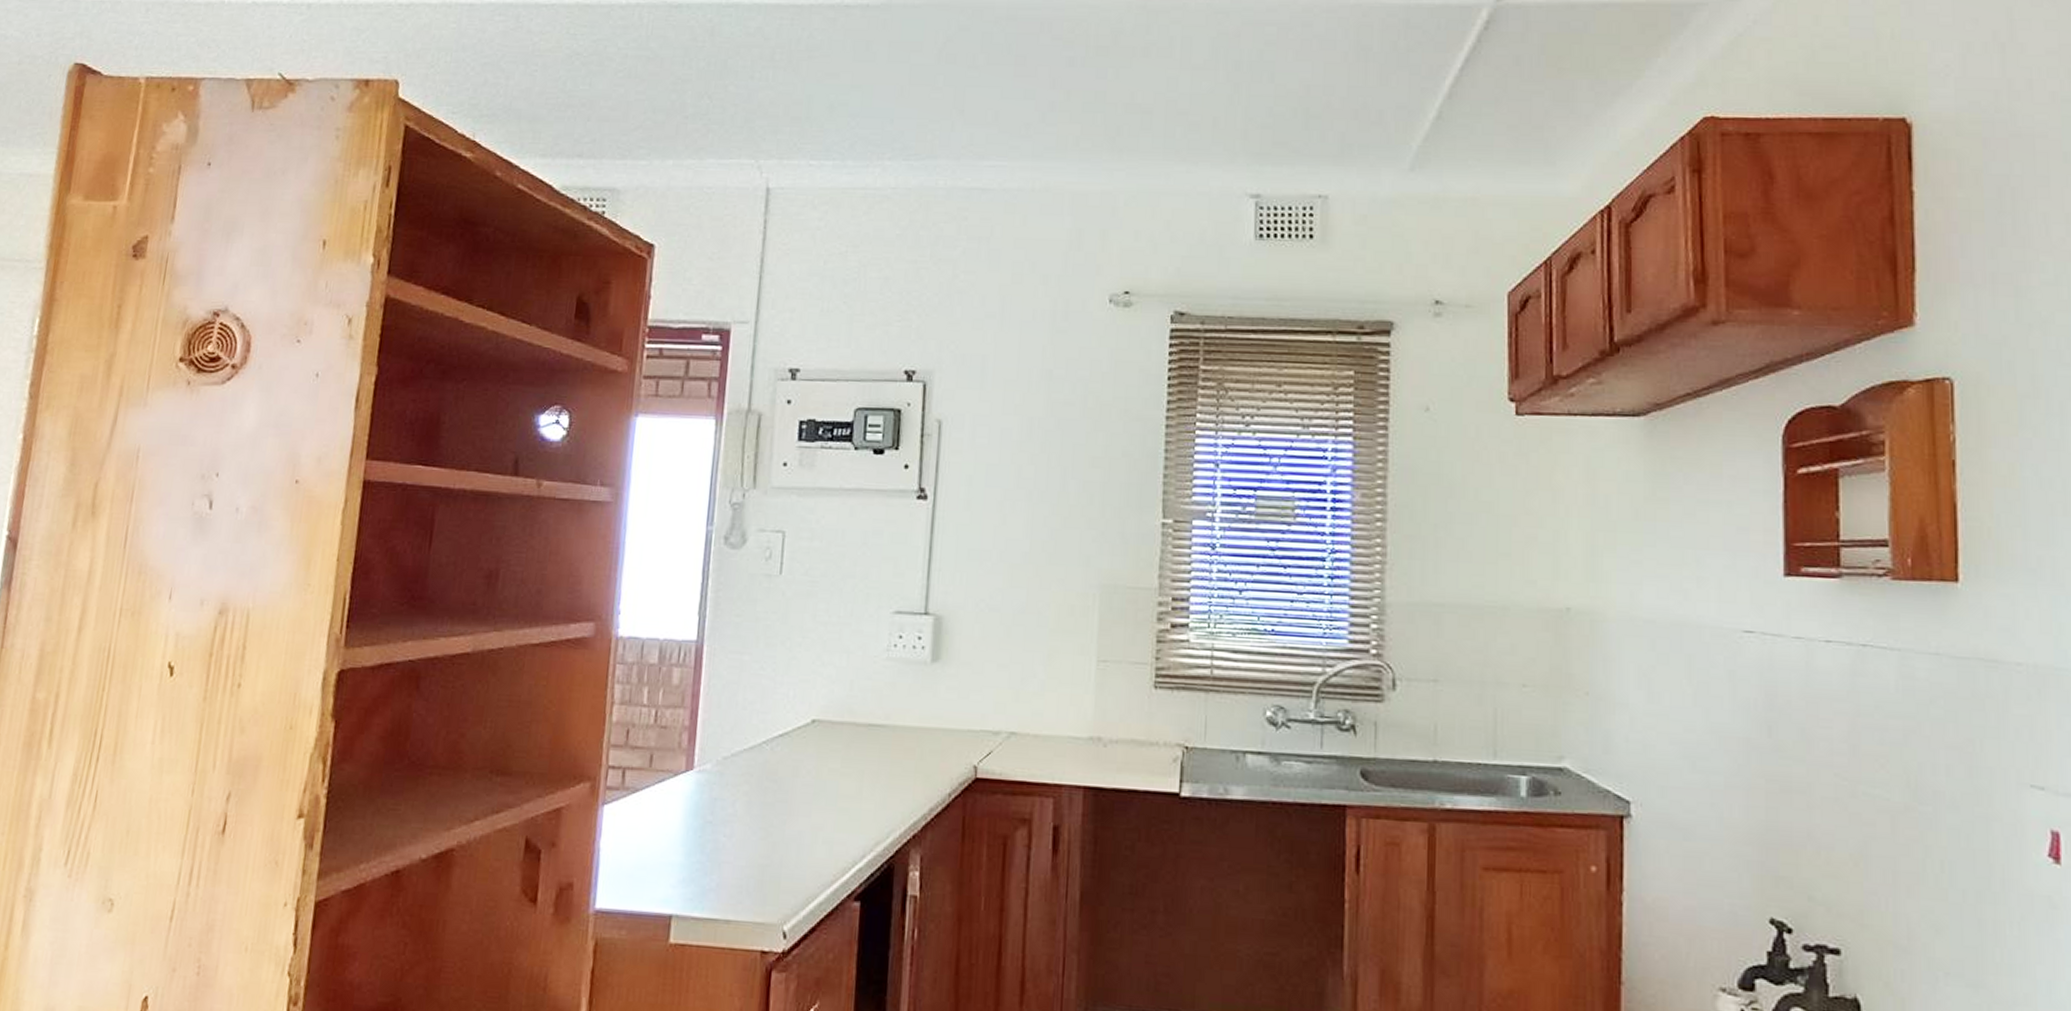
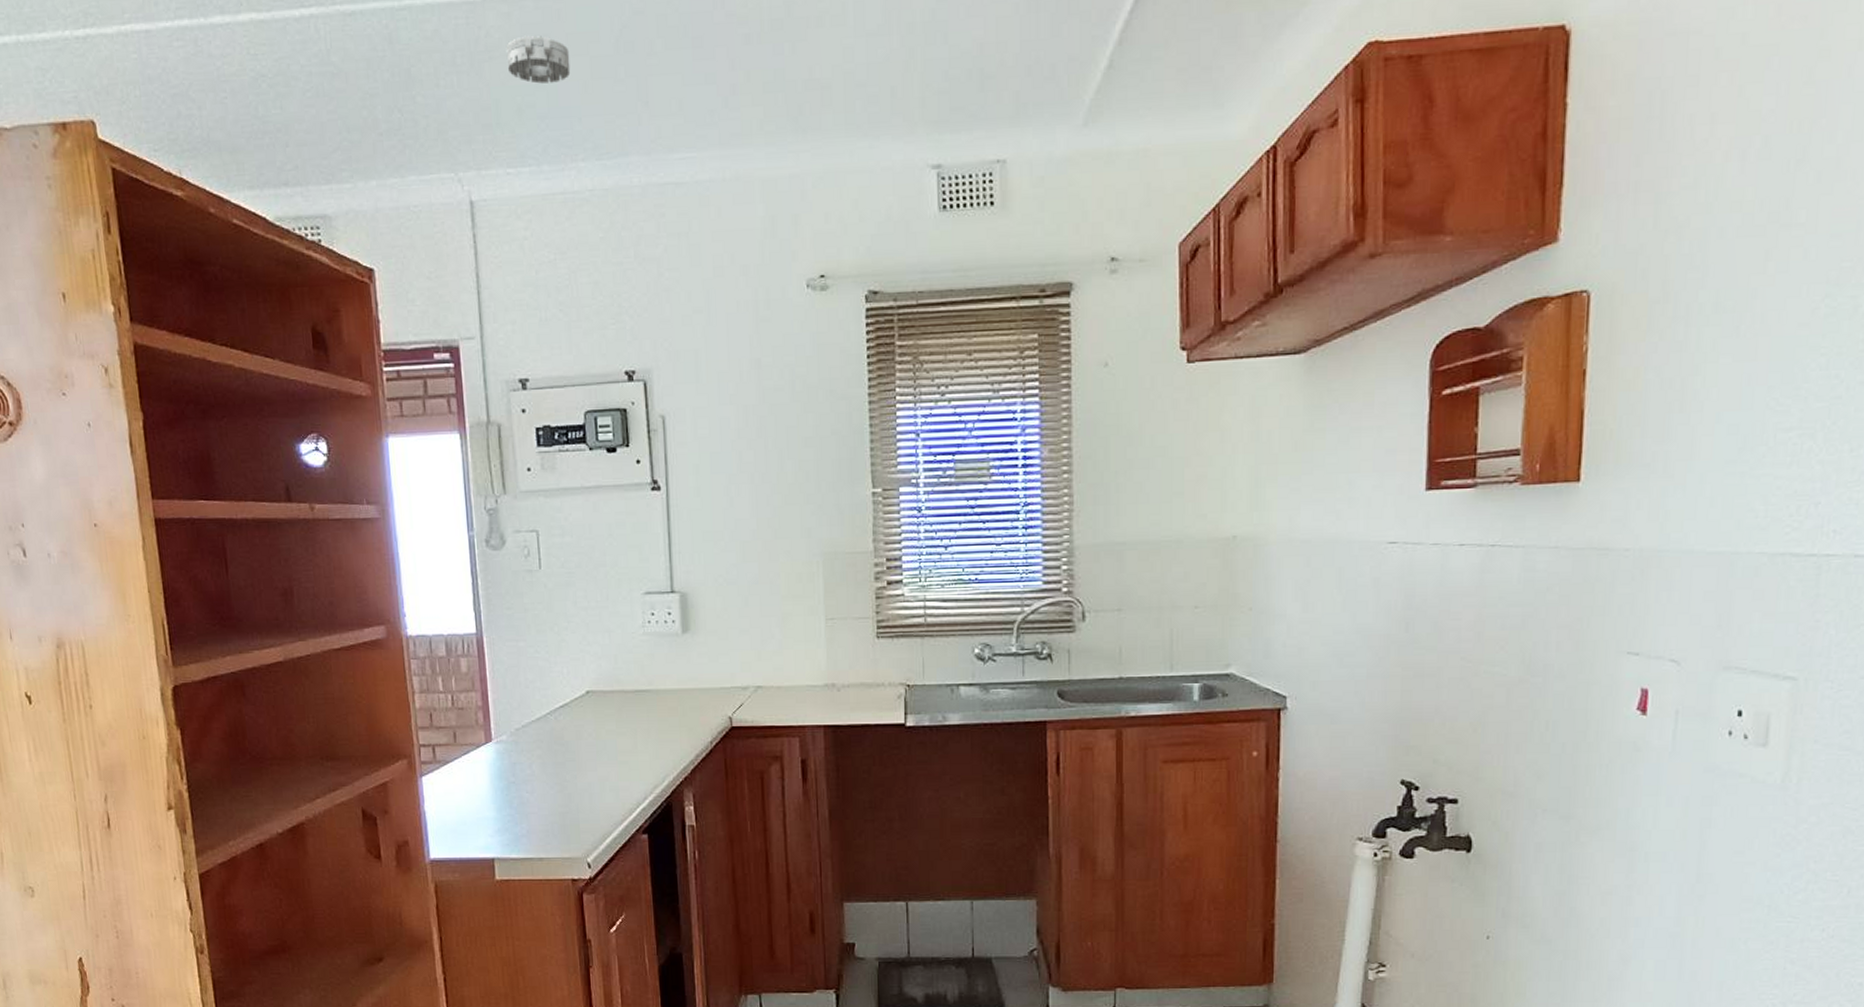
smoke detector: none [825,40,890,85] -> present [506,35,571,84]

